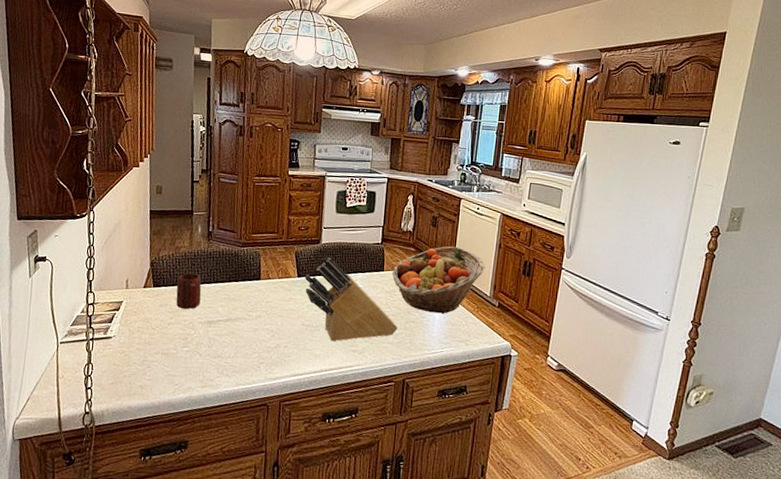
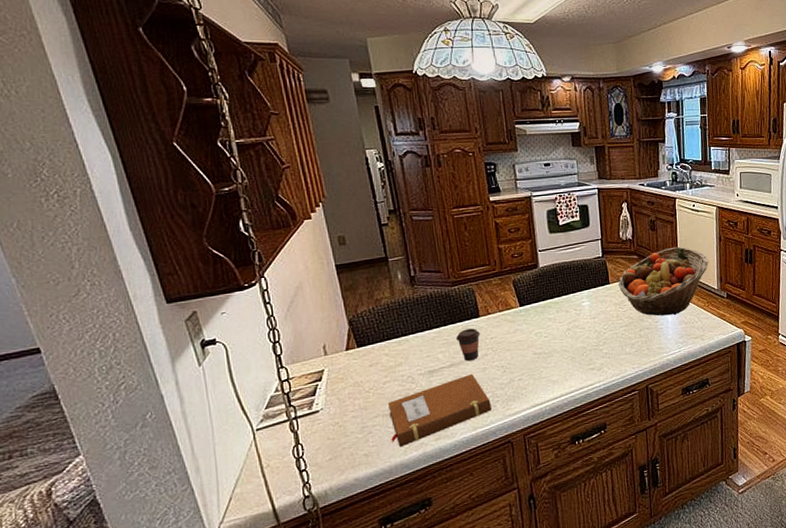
notebook: none [164,331,256,387] -> present [388,373,491,448]
mug: present [176,273,202,310] -> none [384,324,416,365]
coffee cup: none [237,289,259,320] -> present [456,328,480,362]
knife block: present [304,256,398,342] -> none [527,279,633,365]

